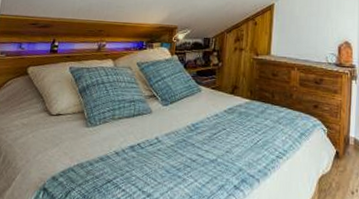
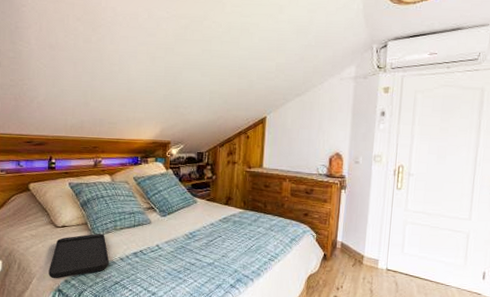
tray: none [35,123,104,176] -> present [49,233,110,279]

